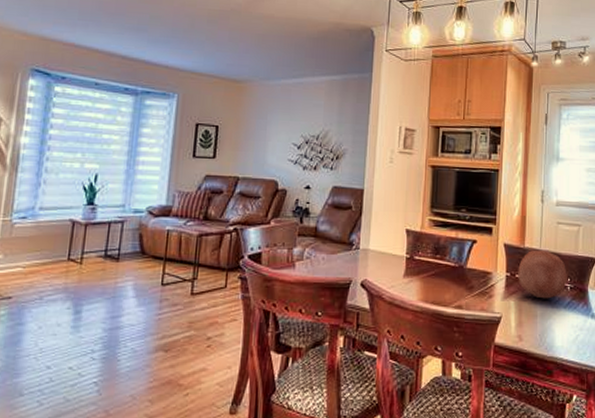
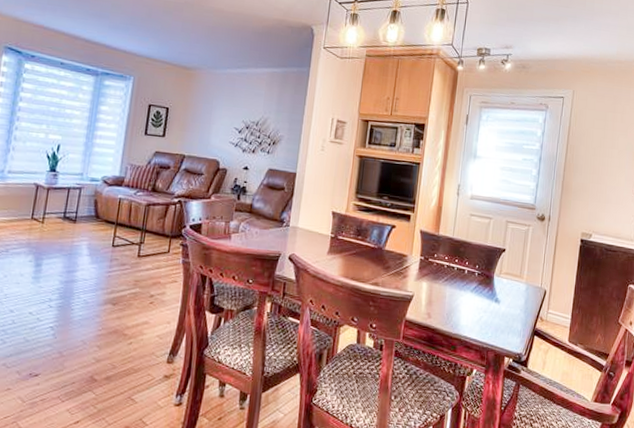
decorative ball: present [518,250,567,299] -> none [431,238,476,283]

